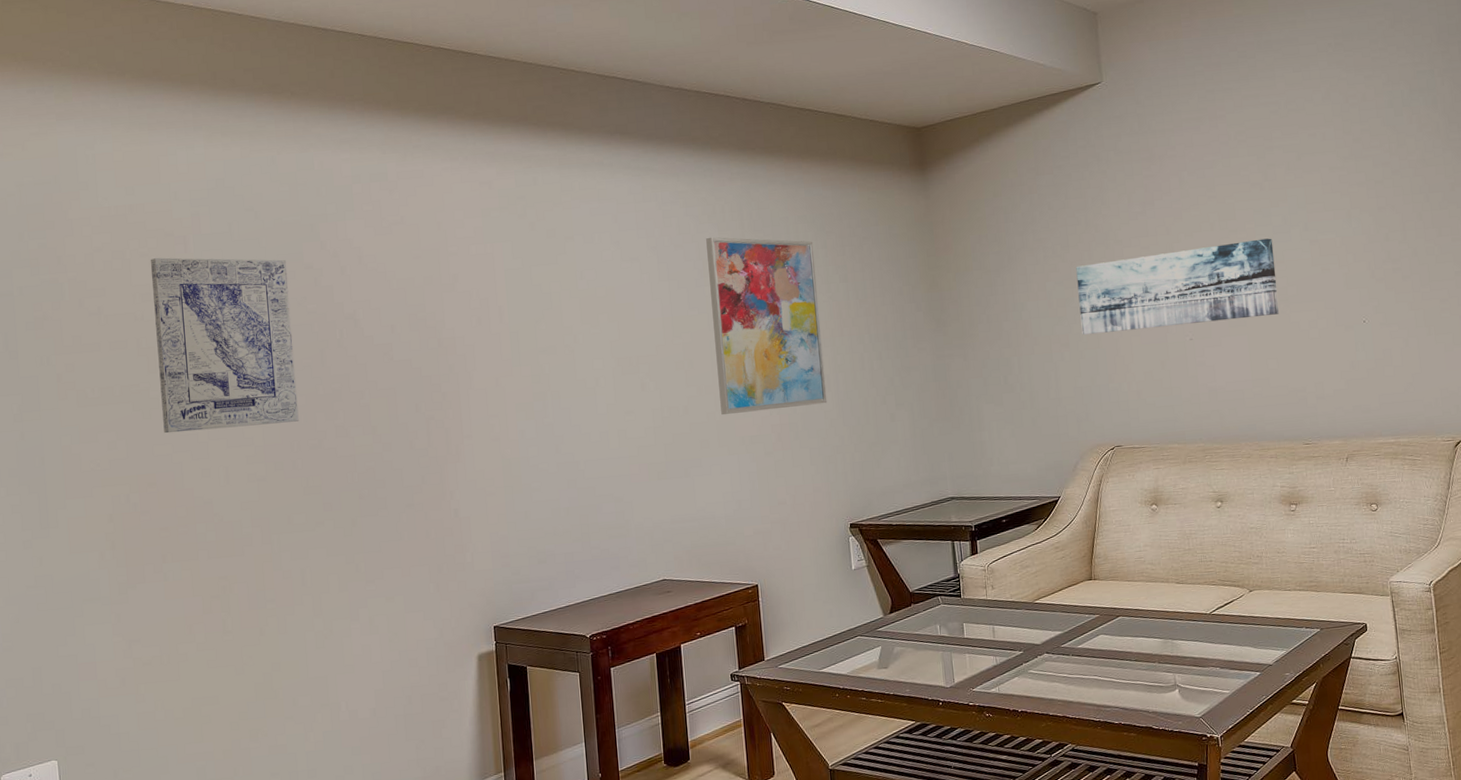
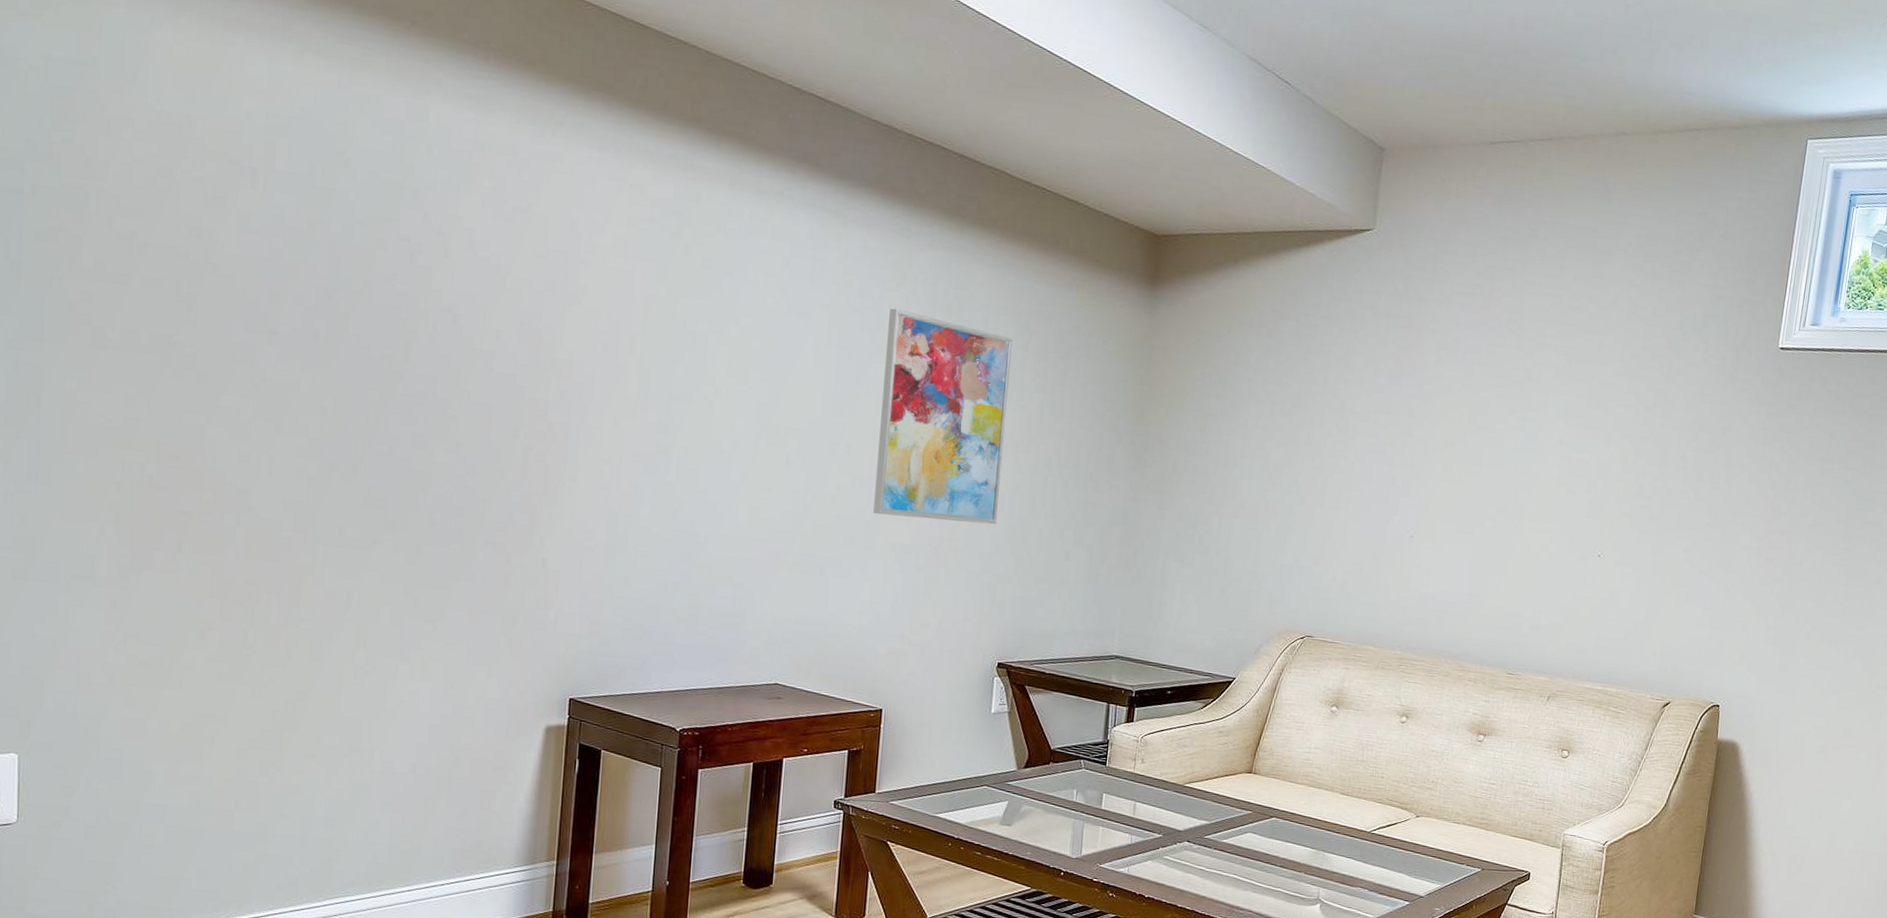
wall art: present [150,257,299,434] -> none [198,186,378,419]
wall art: present [1076,238,1280,335] -> none [1295,430,1522,529]

